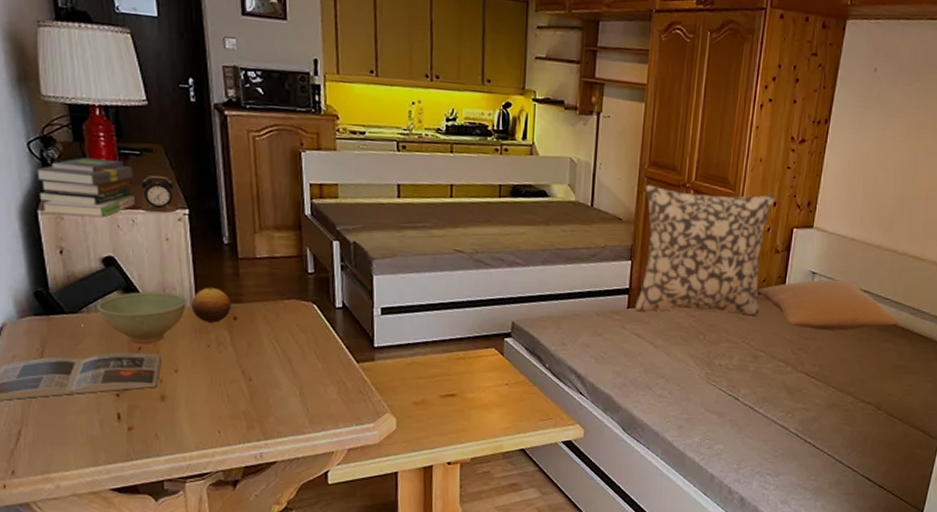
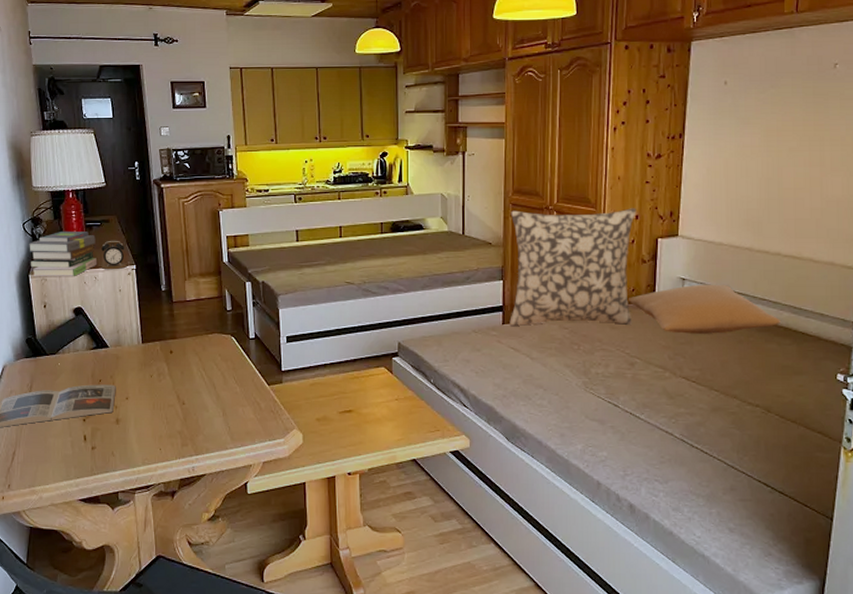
bowl: present [97,291,187,344] -> none [69,333,135,377]
fruit: present [191,287,231,323] -> none [138,327,168,356]

